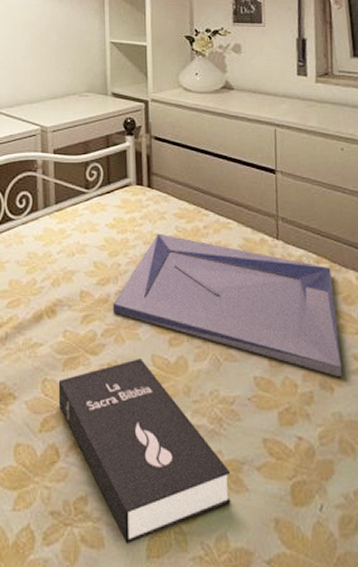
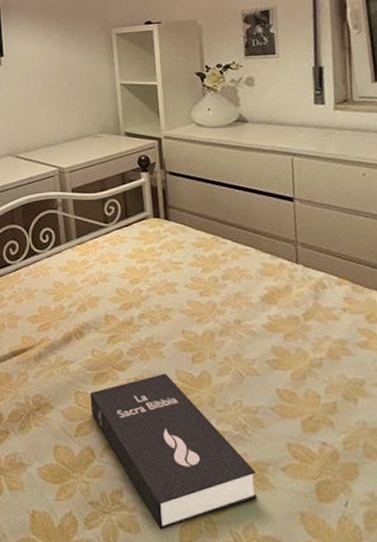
tray: present [112,233,342,378] -> none [136,261,366,390]

